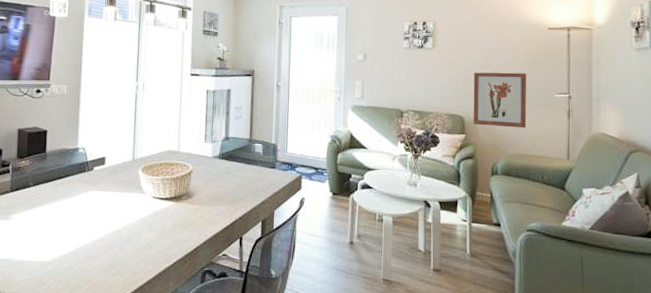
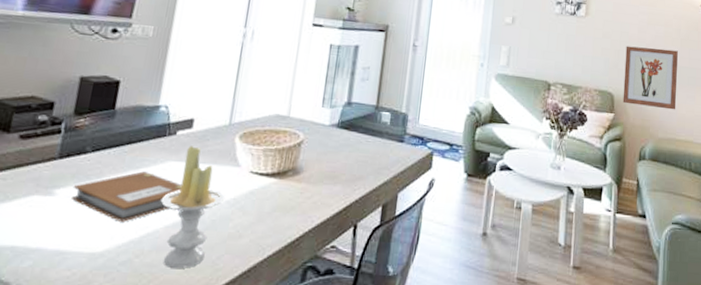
notebook: none [23,199,102,238] -> present [72,171,182,222]
candle: none [88,178,135,273] -> present [161,146,224,268]

